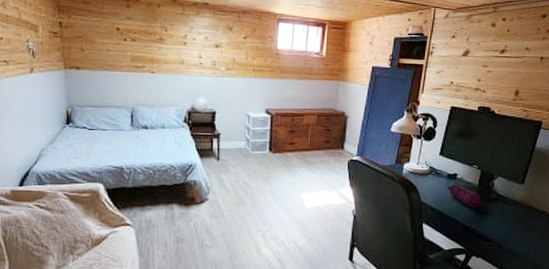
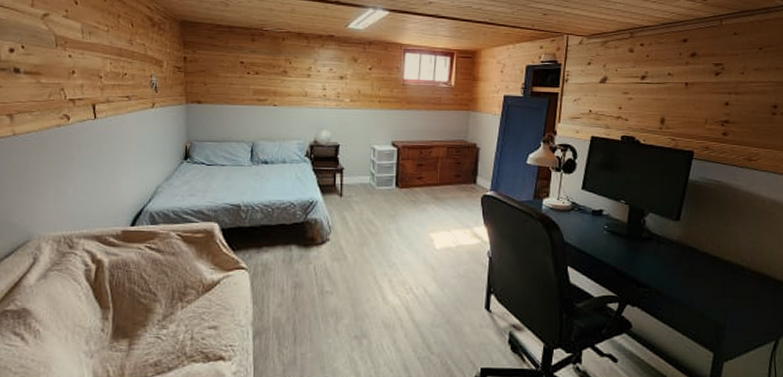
pencil case: present [448,181,481,208] -> none [593,218,632,248]

